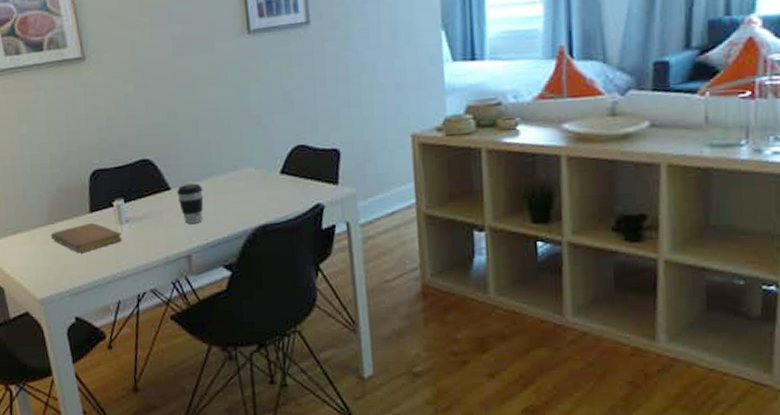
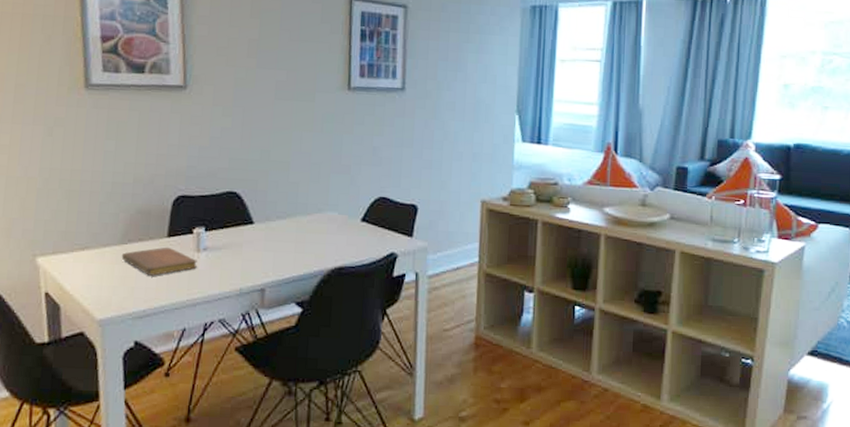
coffee cup: present [177,183,204,225] -> none [260,220,286,260]

